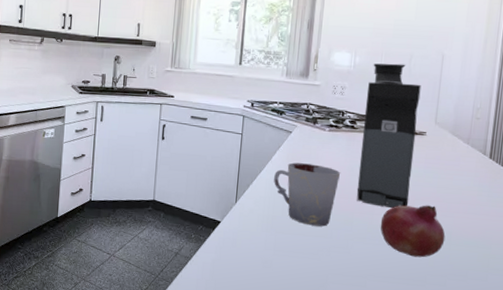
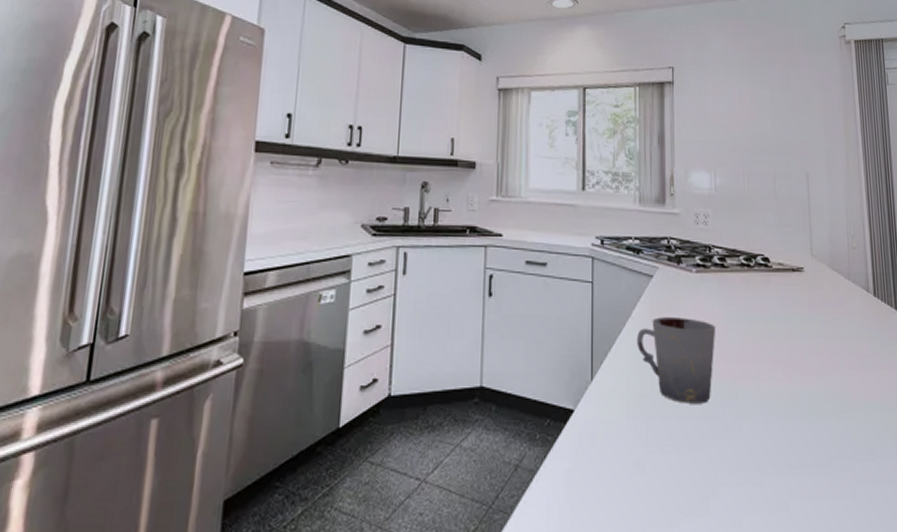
coffee maker: present [357,63,421,209] -> none [732,184,798,371]
fruit: present [380,205,446,258] -> none [769,362,844,434]

